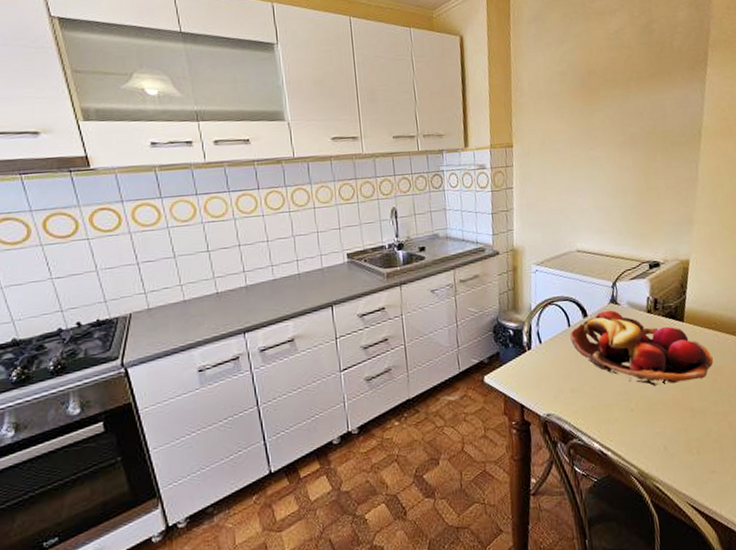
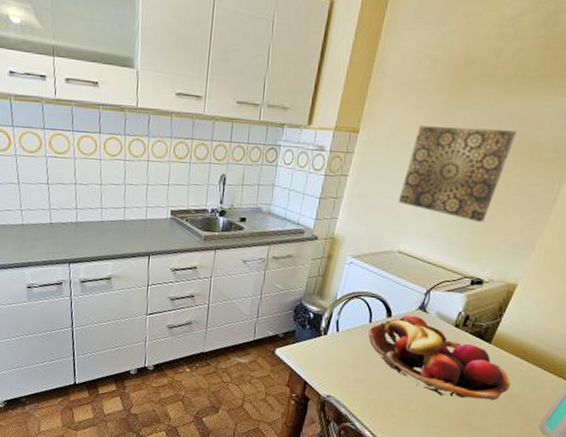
wall art: none [564,124,649,209] -> present [398,125,518,222]

